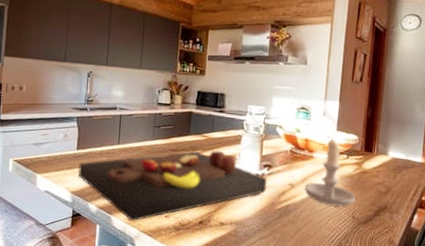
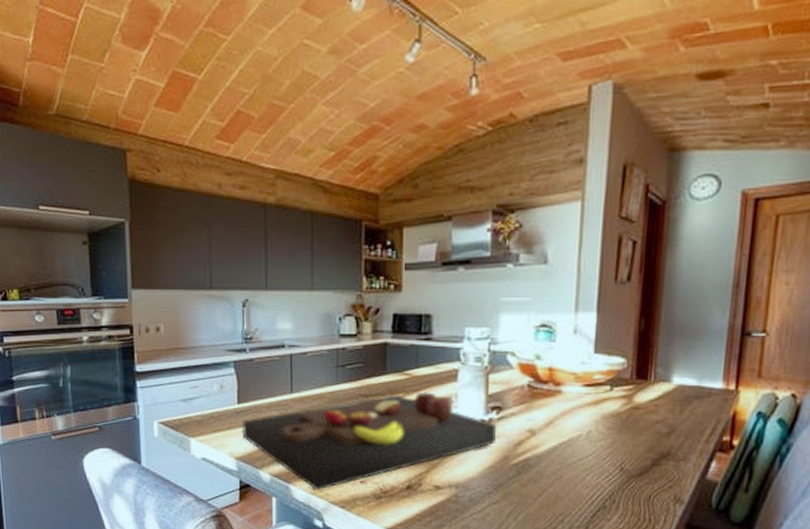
candle: present [304,137,356,207] -> none [549,363,624,457]

